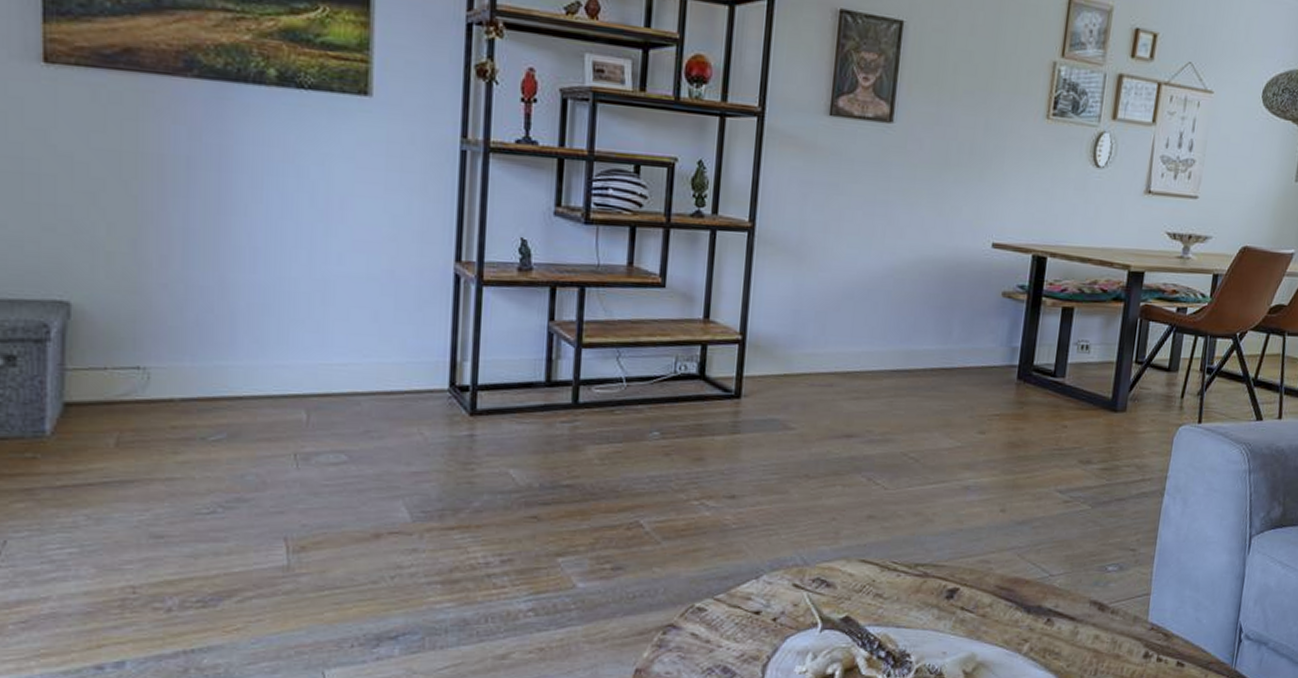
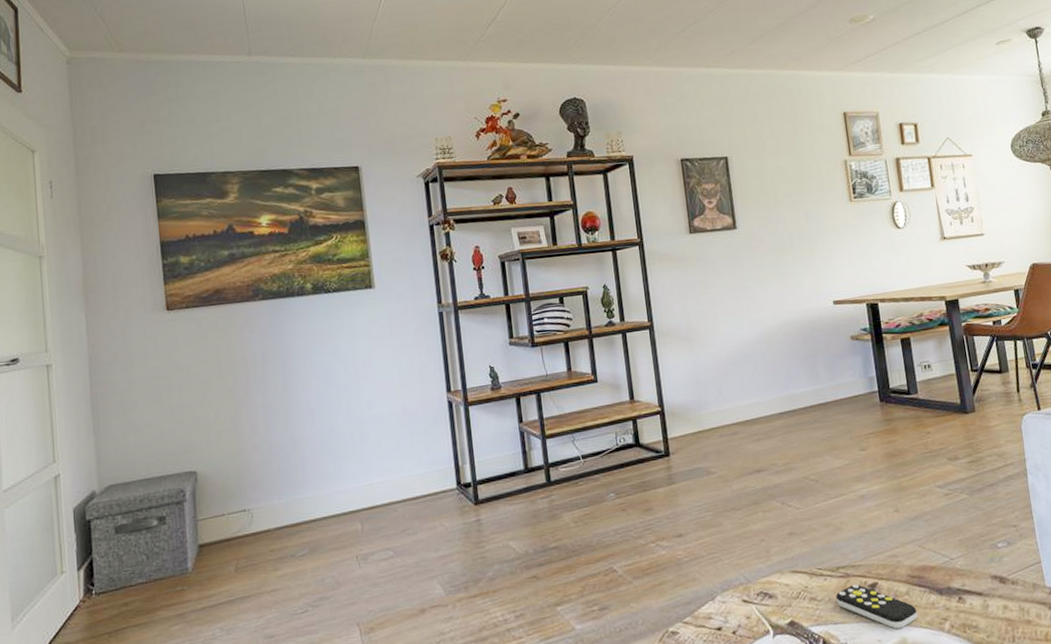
remote control: none [905,586,996,643] -> present [835,583,918,629]

